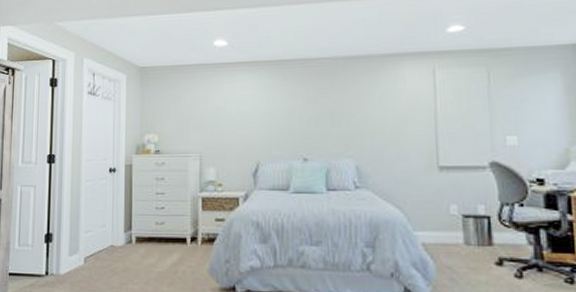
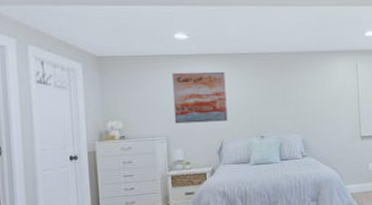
wall art: none [209,81,266,140] -> present [171,71,228,124]

